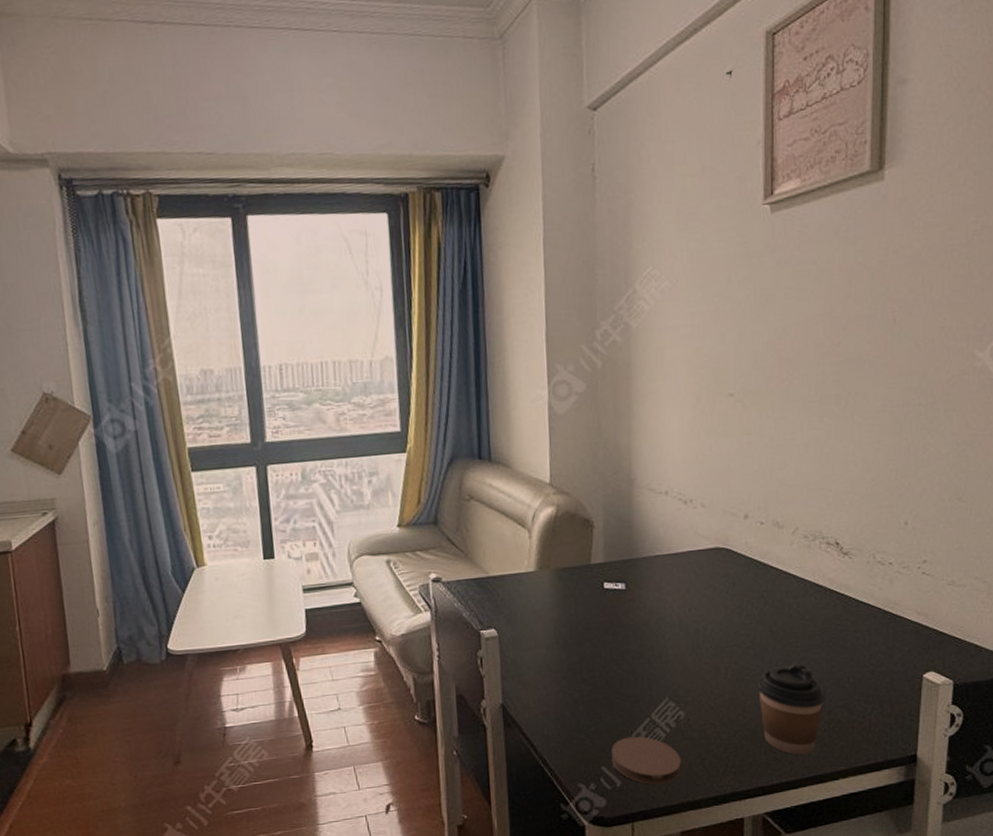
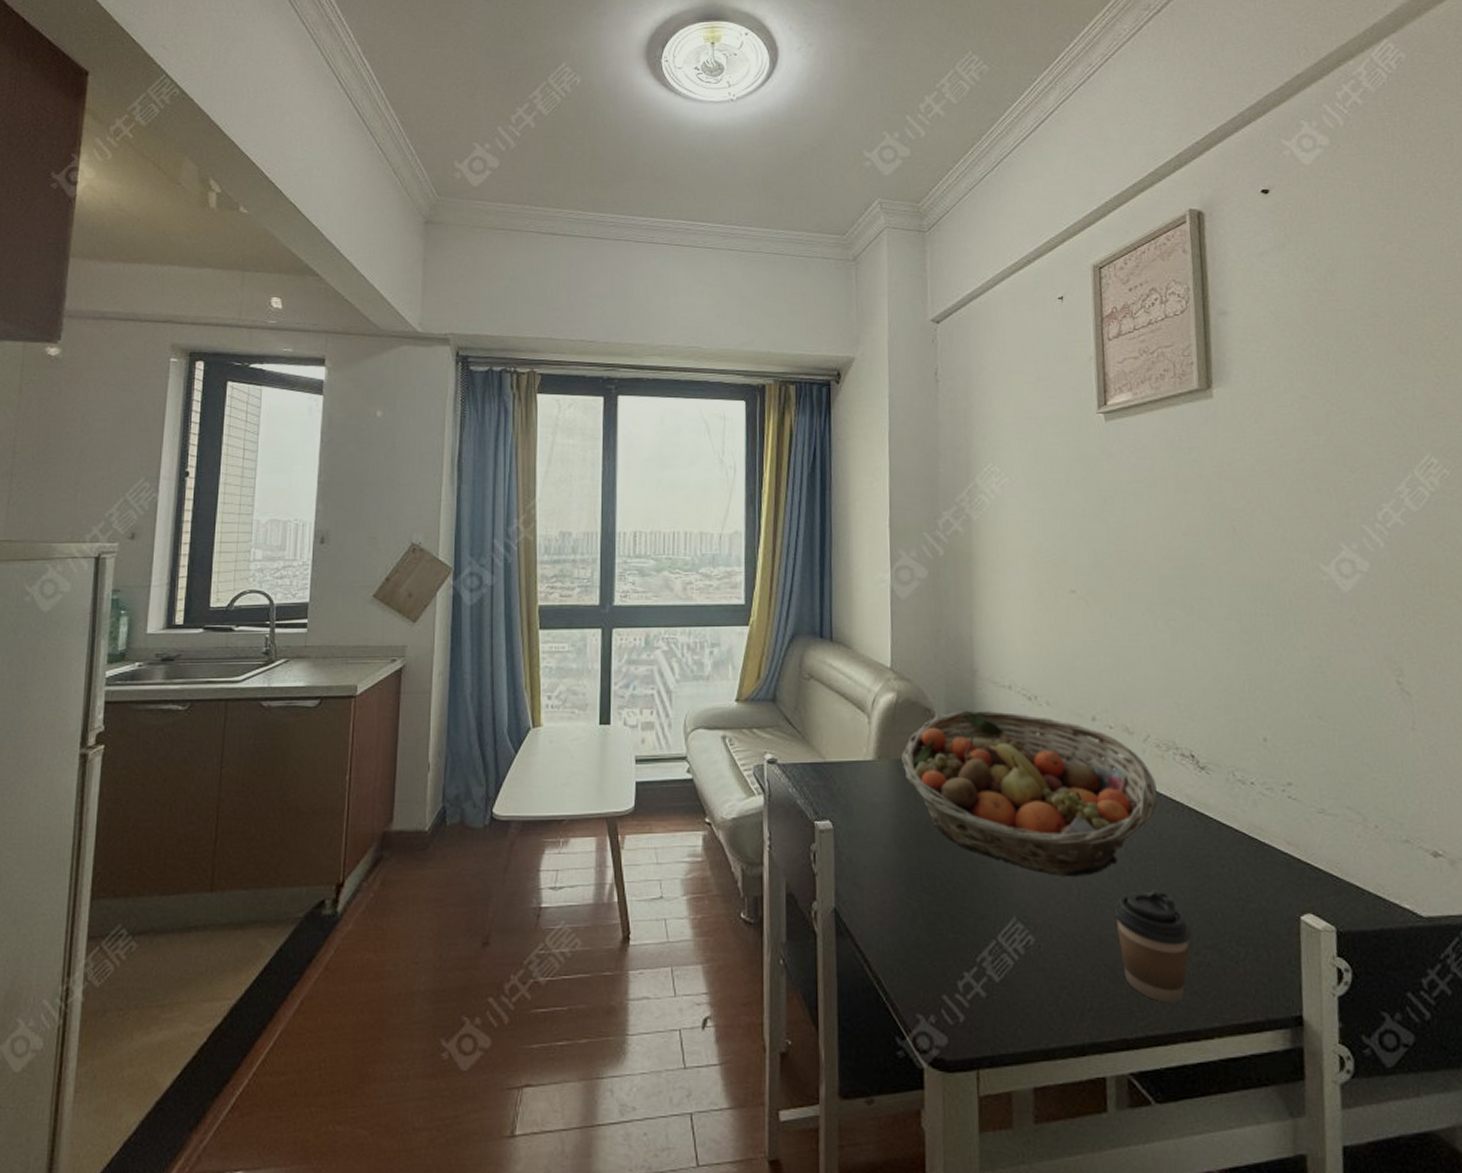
fruit basket: none [562,516,803,660] -> present [902,710,1159,876]
coaster: present [611,736,682,785] -> none [953,961,1033,1025]

